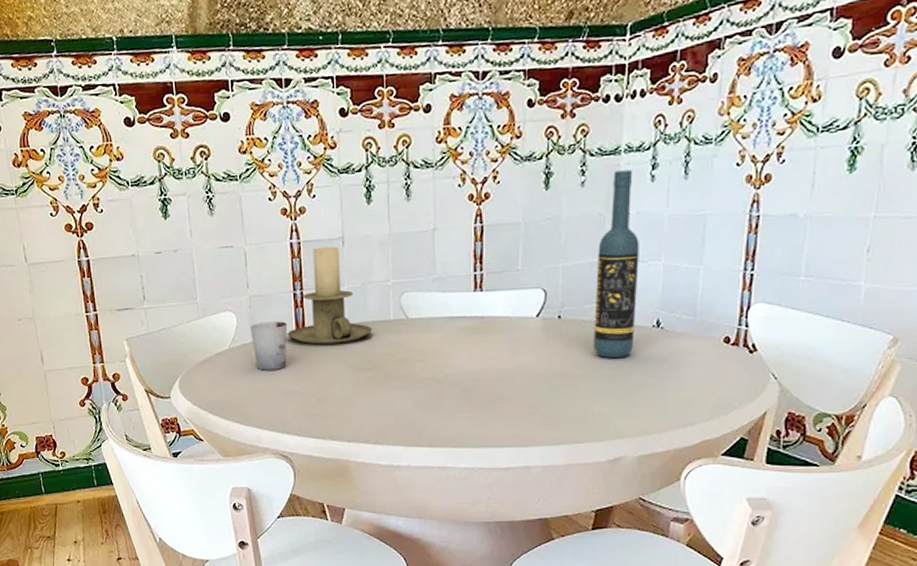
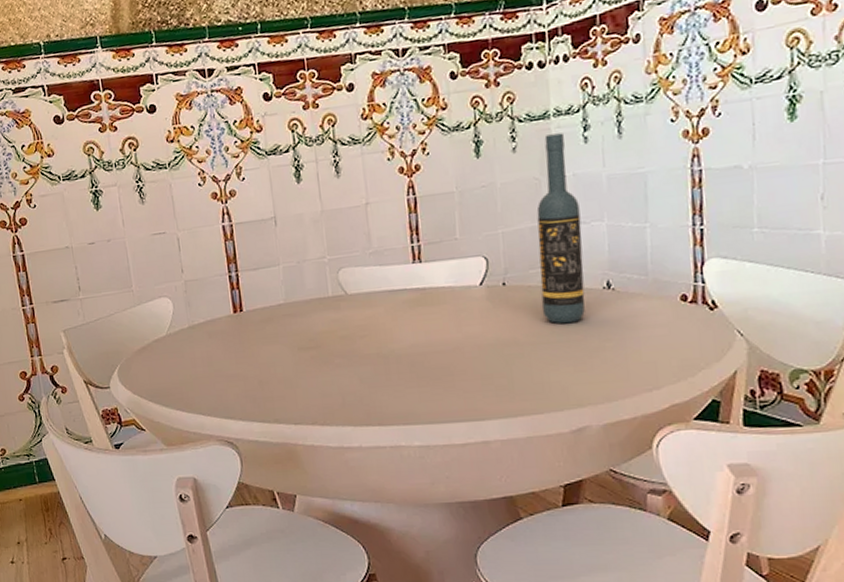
cup: present [249,321,288,371] -> none [186,304,226,355]
candle holder: present [287,246,372,345] -> none [224,226,311,326]

